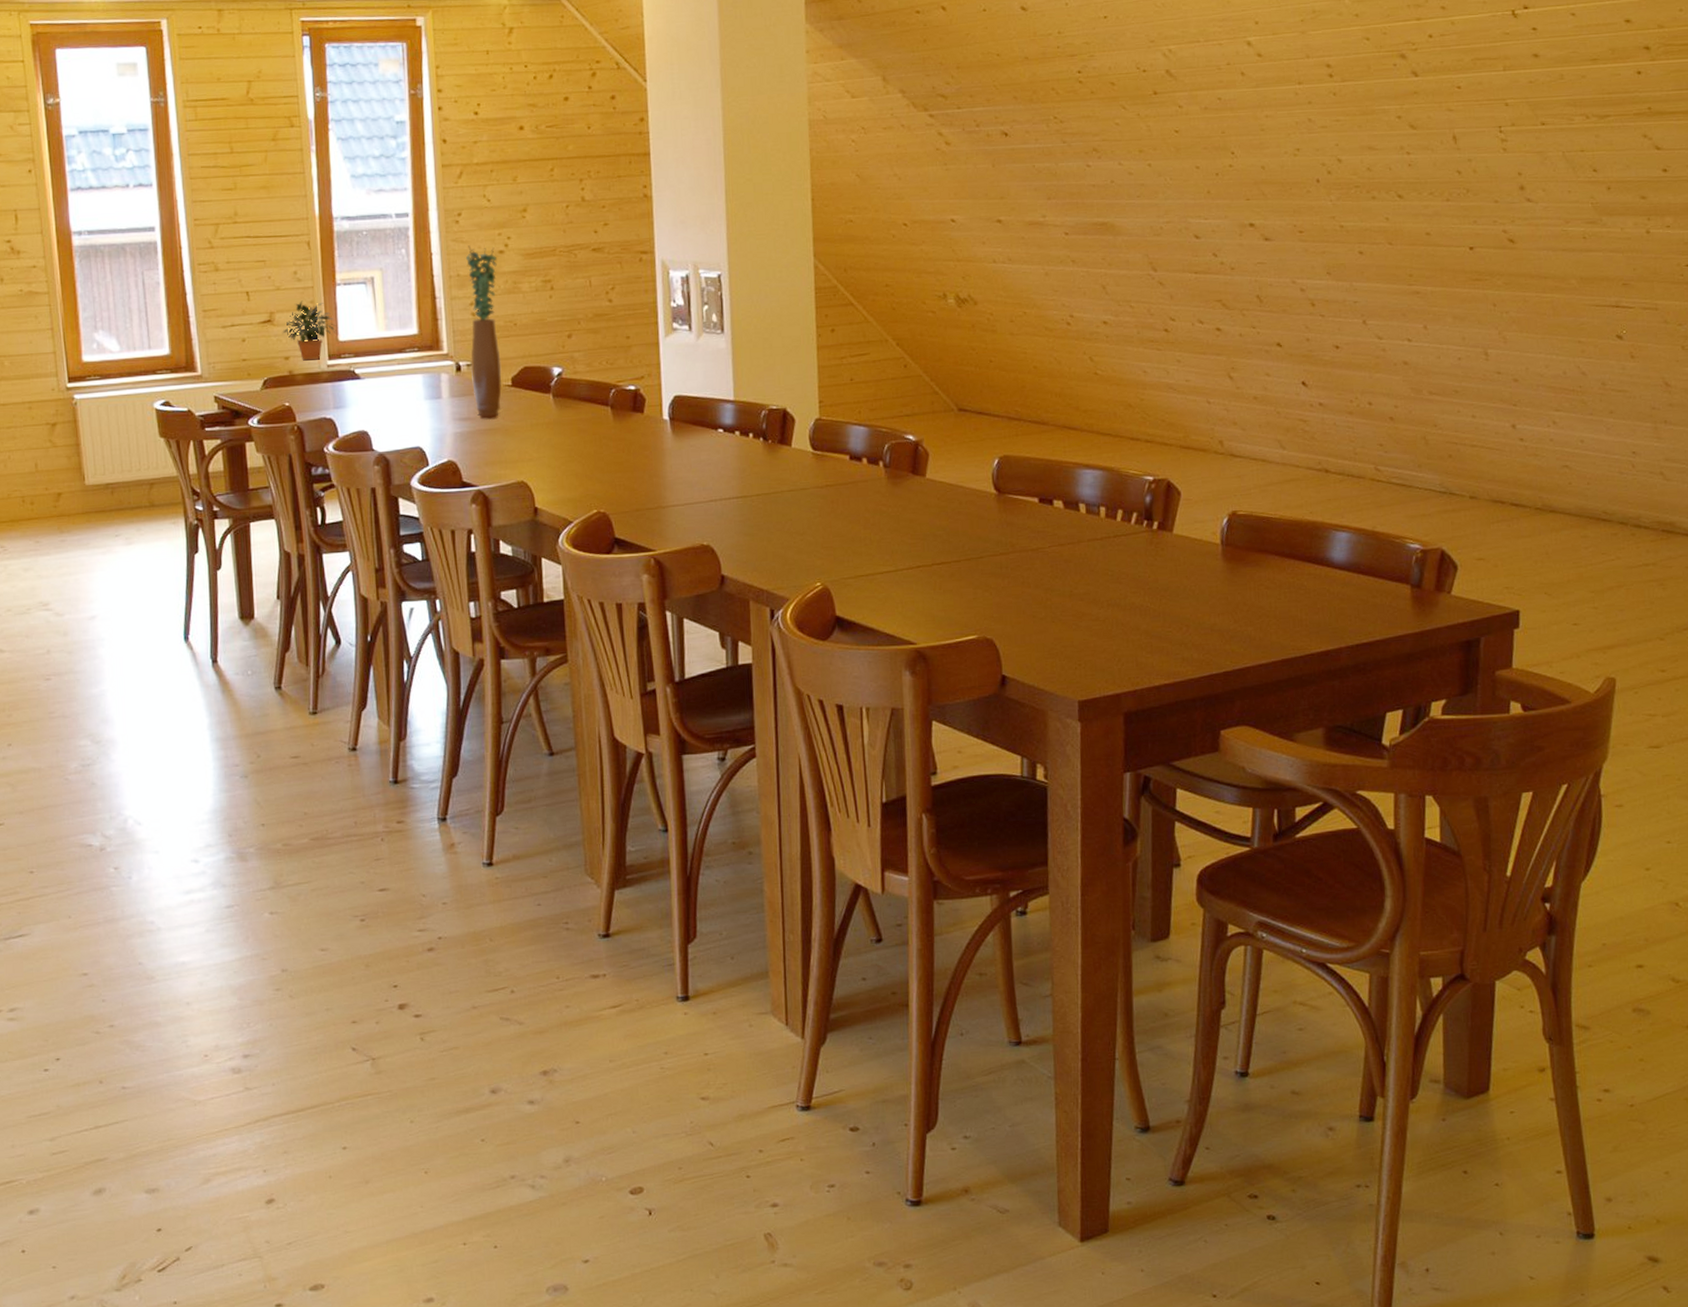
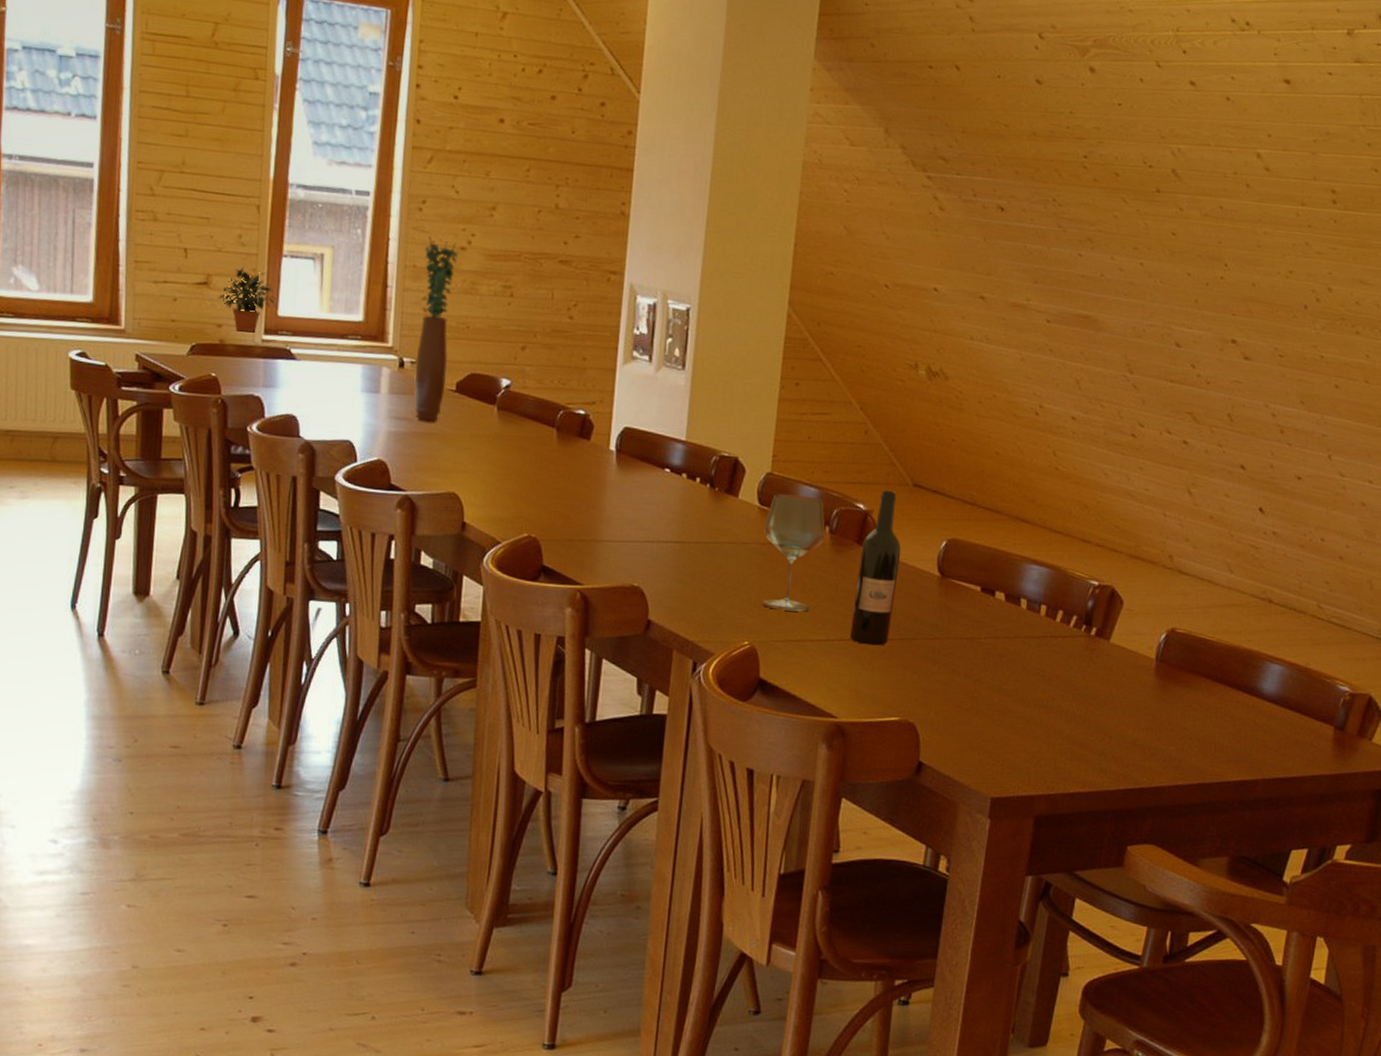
wine glass: none [820,435,881,548] -> present [761,493,826,612]
wine bottle: none [916,418,956,570] -> present [849,490,902,646]

